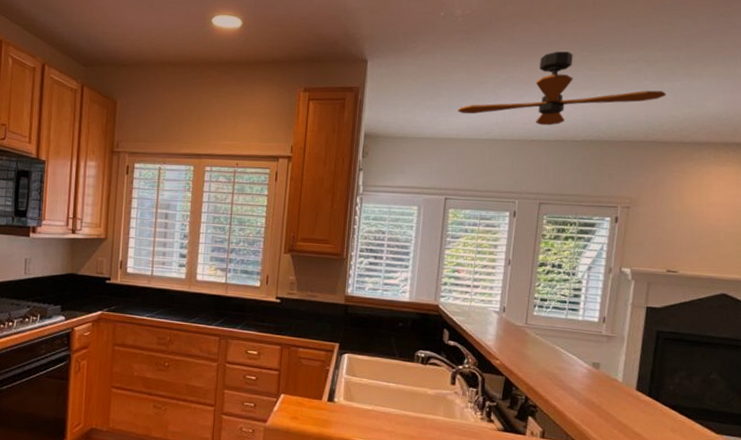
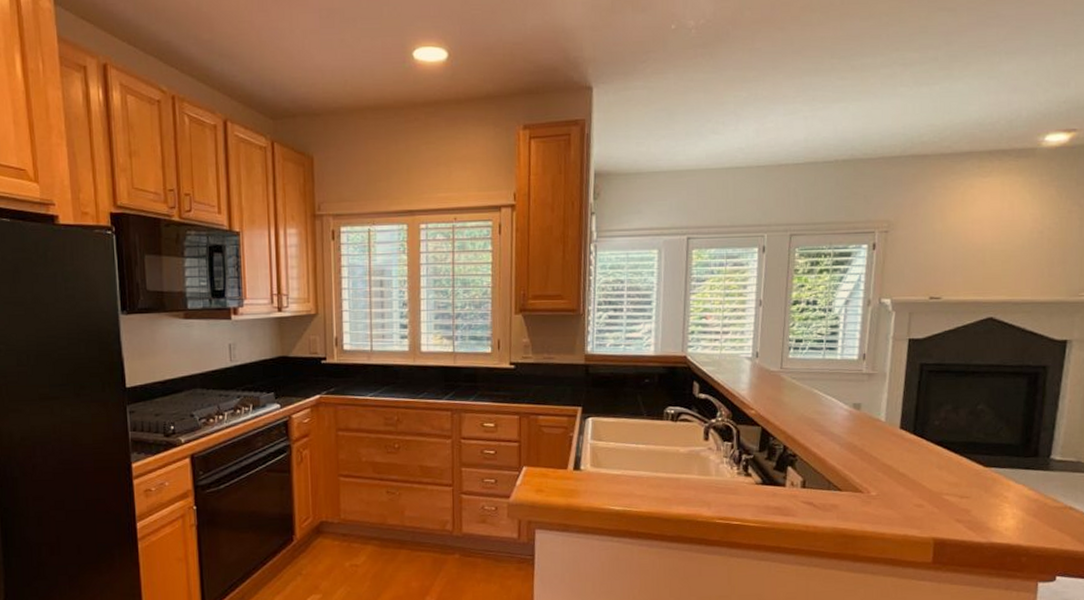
ceiling fan: present [458,51,666,126] -> none [696,60,925,147]

